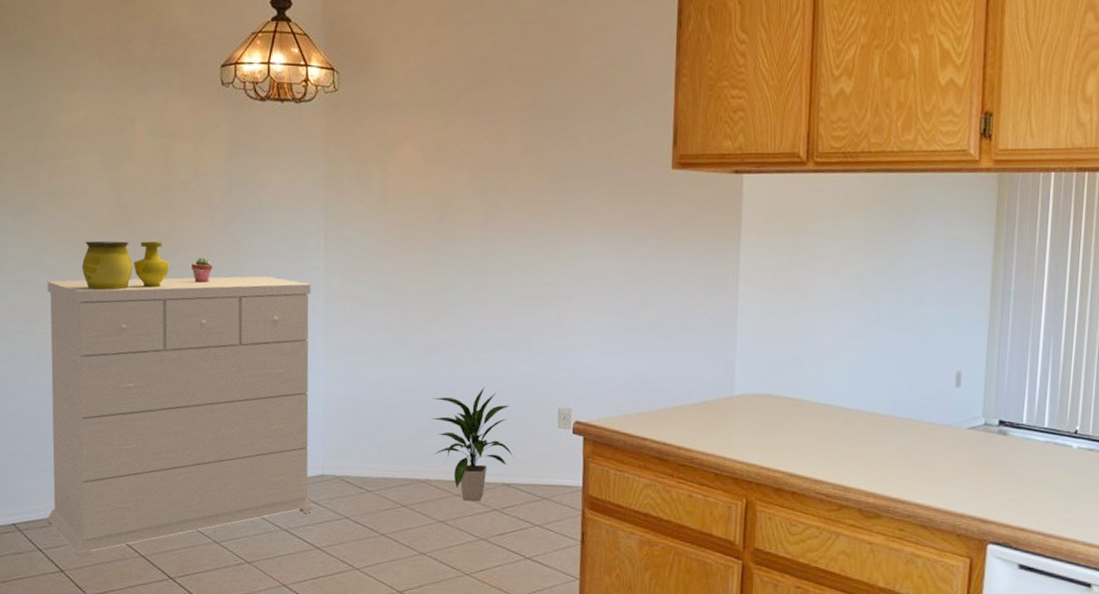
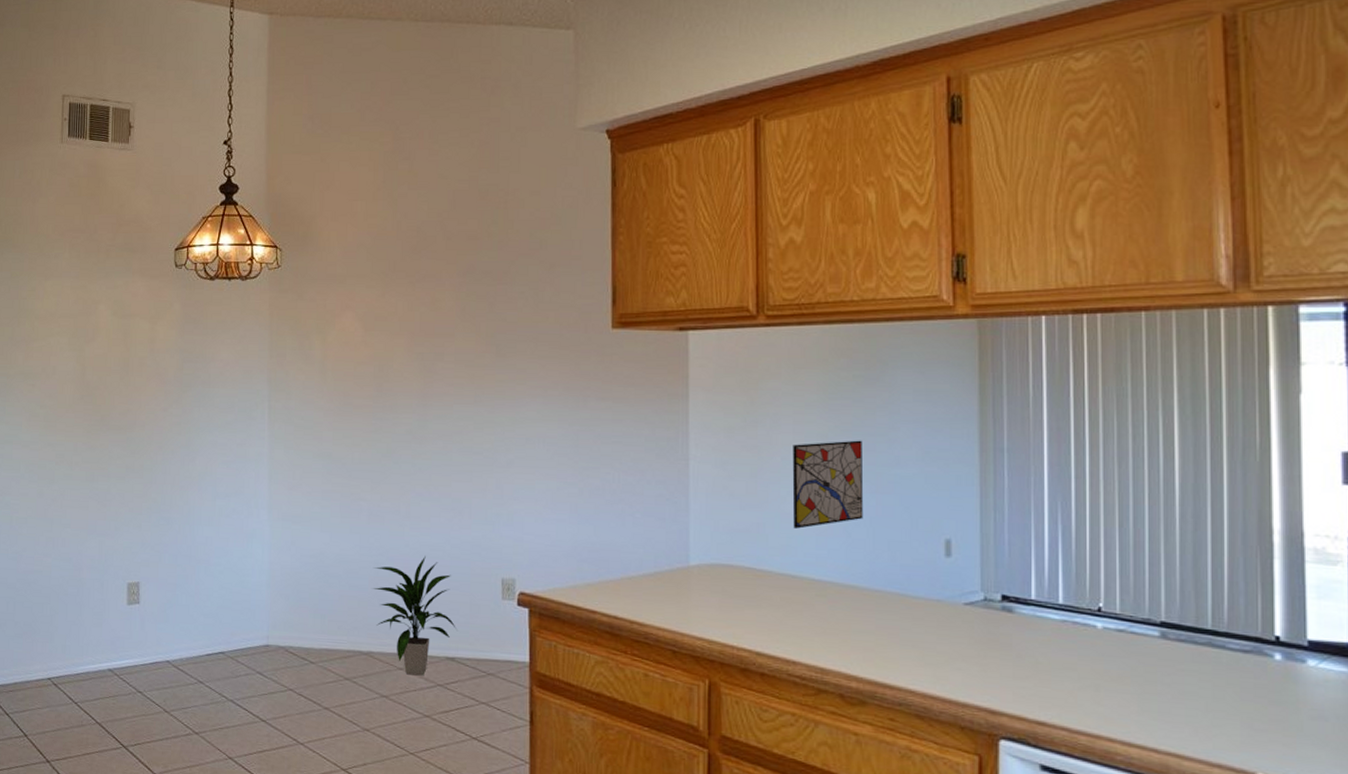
dresser: present [46,276,313,557] -> none [13,447,258,723]
decorative vase: present [81,240,170,290] -> none [49,416,128,463]
potted succulent: present [190,257,213,284] -> none [146,429,166,455]
wall art: none [828,281,893,362] -> present [792,440,864,529]

